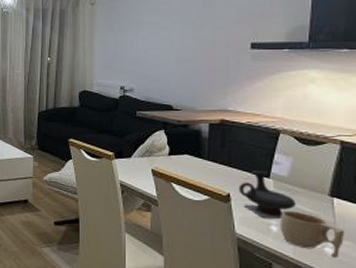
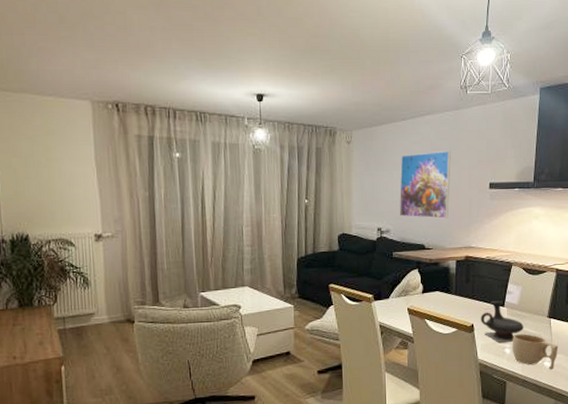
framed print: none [144,9,204,79] -> present [399,150,451,219]

